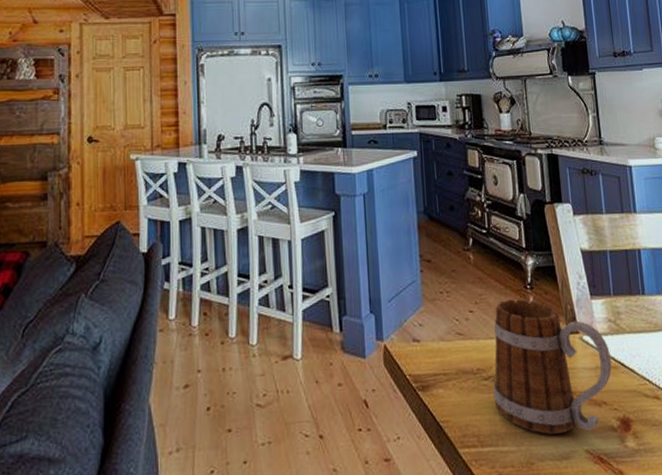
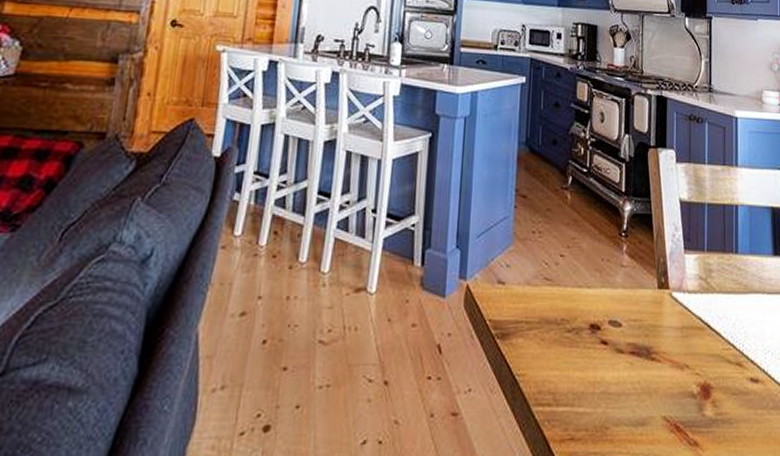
mug: present [493,299,612,435] -> none [575,246,698,398]

